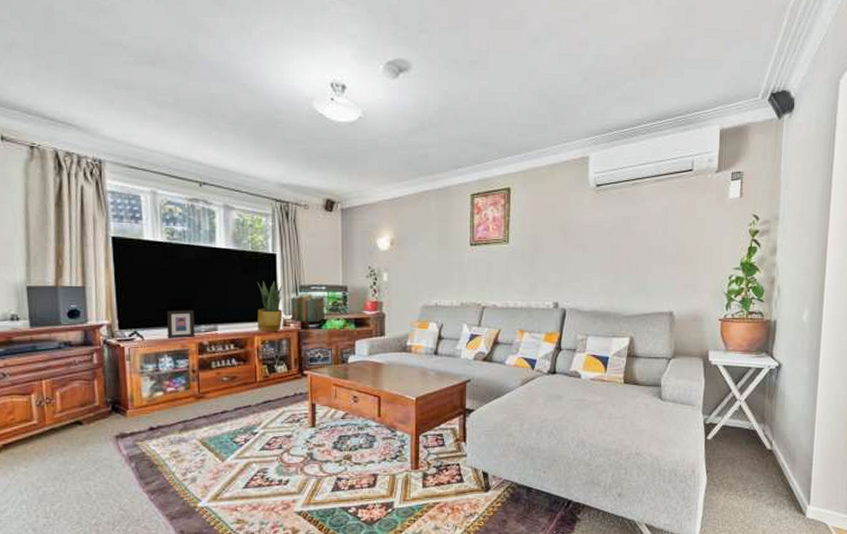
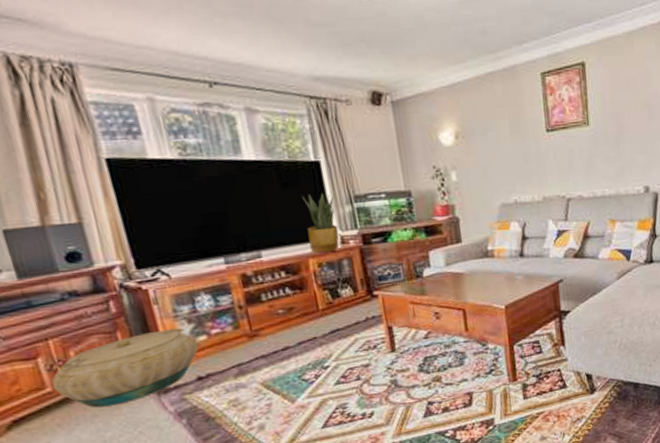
basket: none [37,383,155,443] -> present [51,328,199,408]
picture frame: present [167,310,195,338] -> none [195,237,236,273]
books: present [291,293,324,323] -> none [346,203,389,238]

